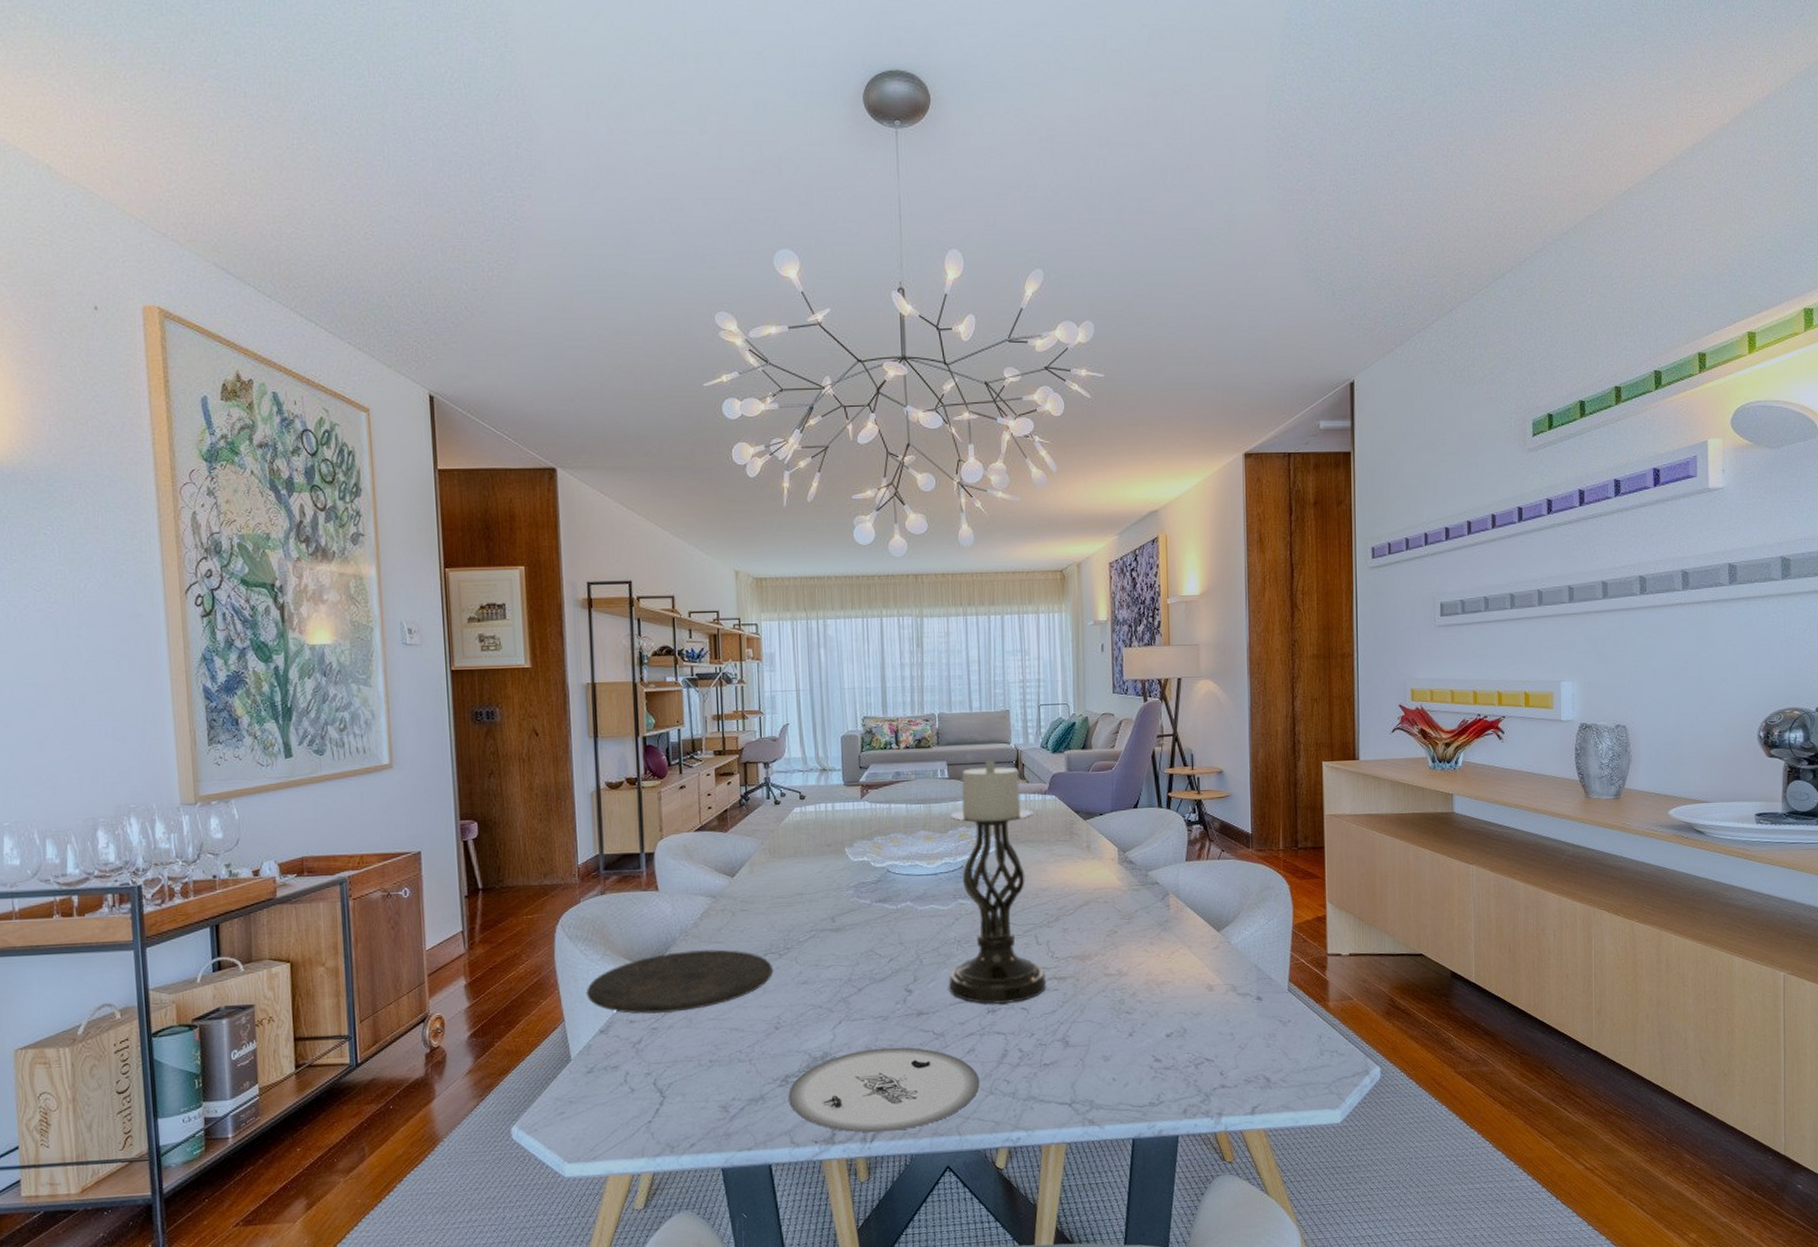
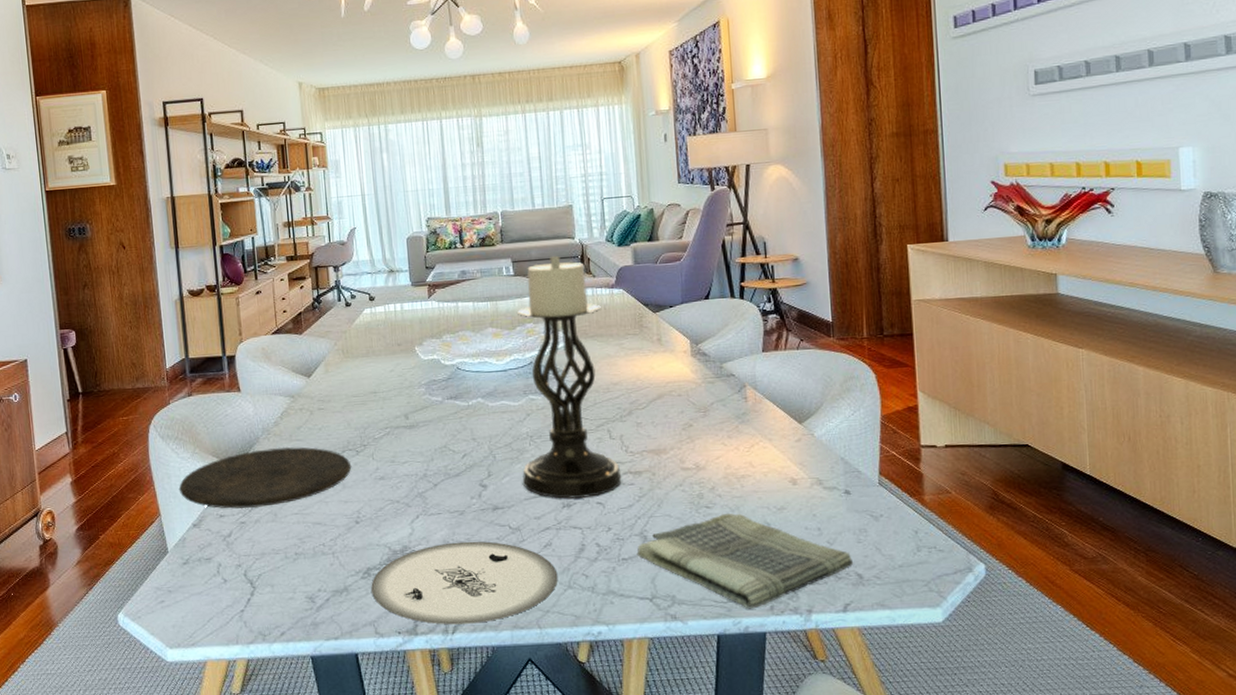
dish towel: none [1058,1019,1263,1113] -> present [637,513,854,609]

